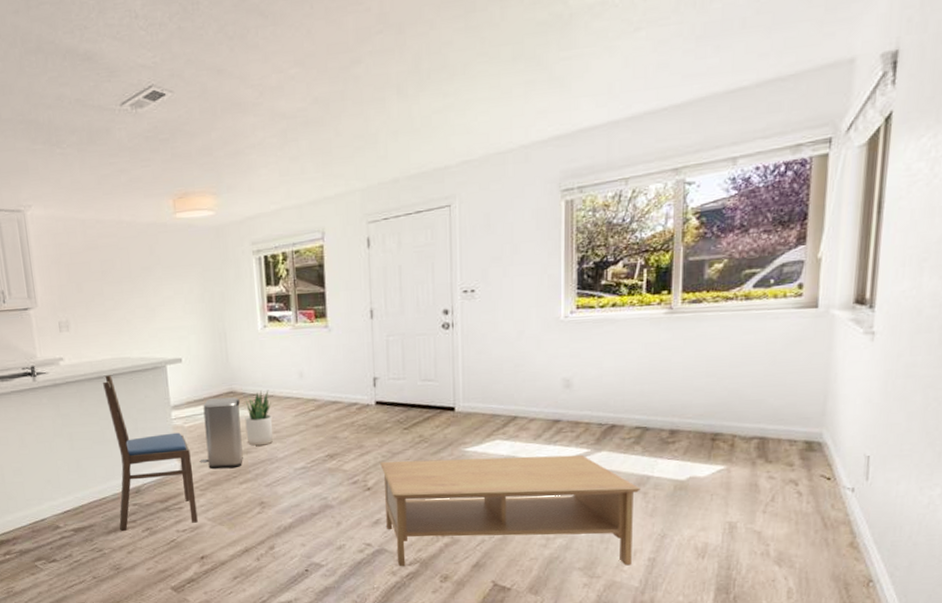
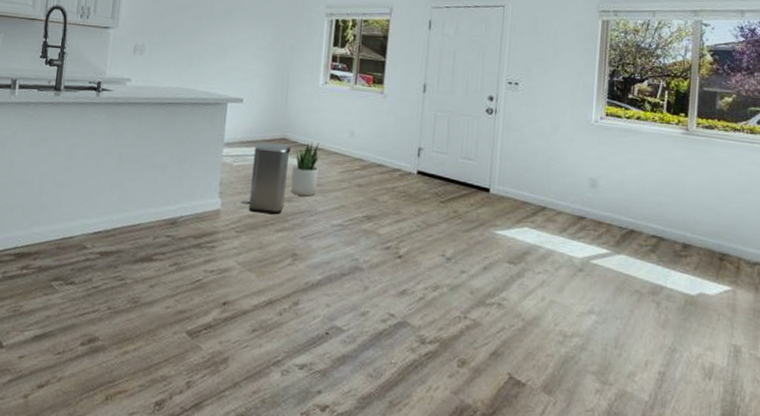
dining chair: present [102,375,198,531] -> none [146,102,234,265]
coffee table: present [380,454,640,566] -> none [411,231,654,376]

